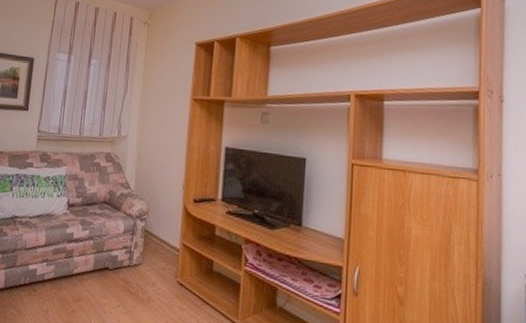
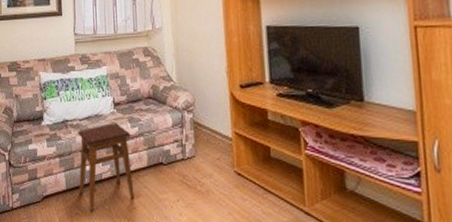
stool: none [17,224,81,312] -> present [78,123,135,211]

